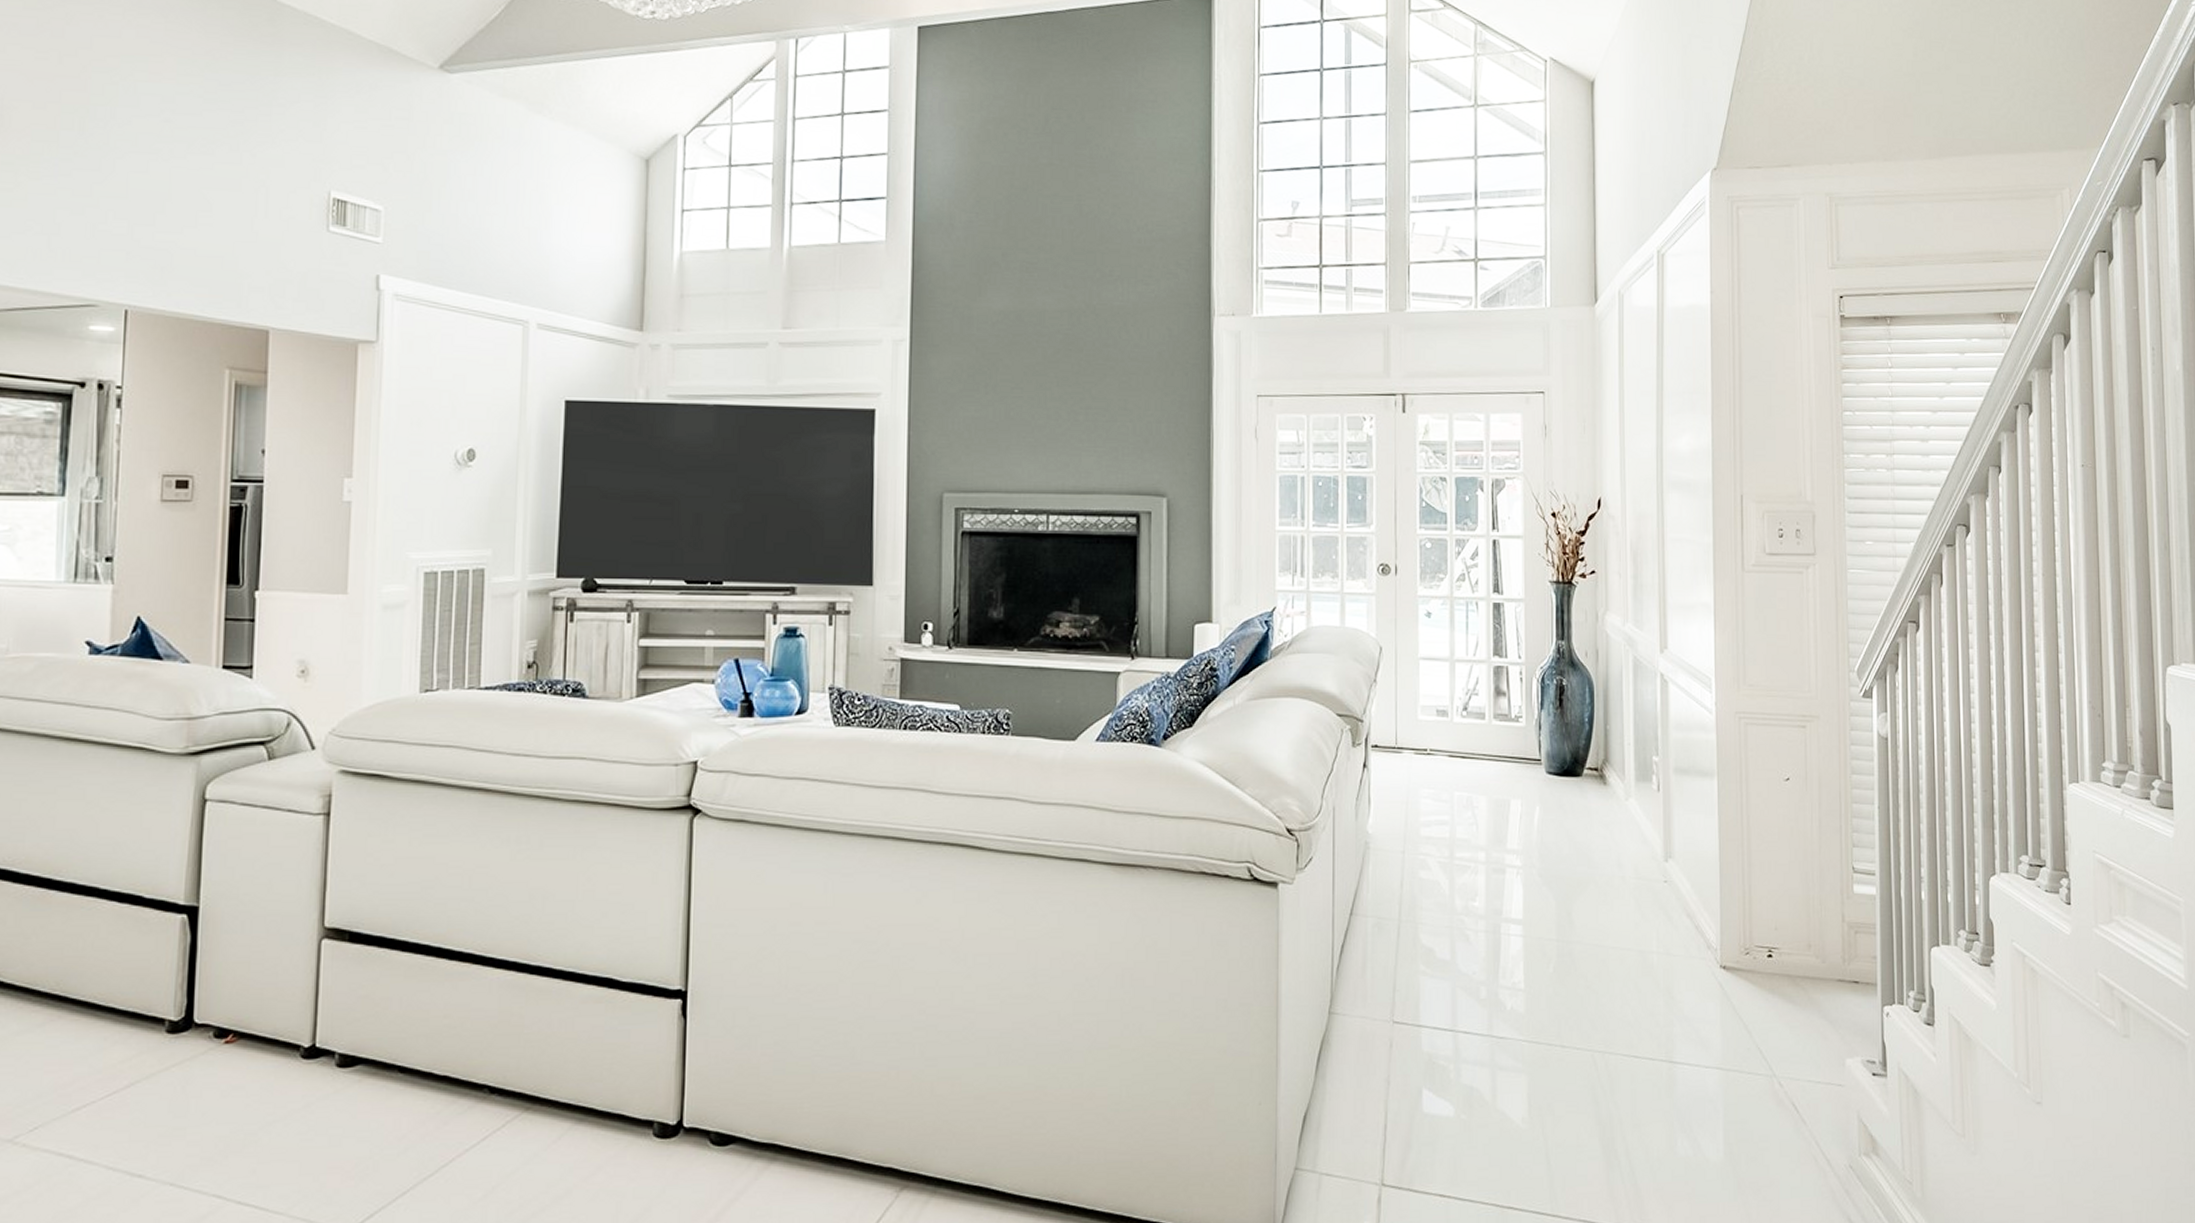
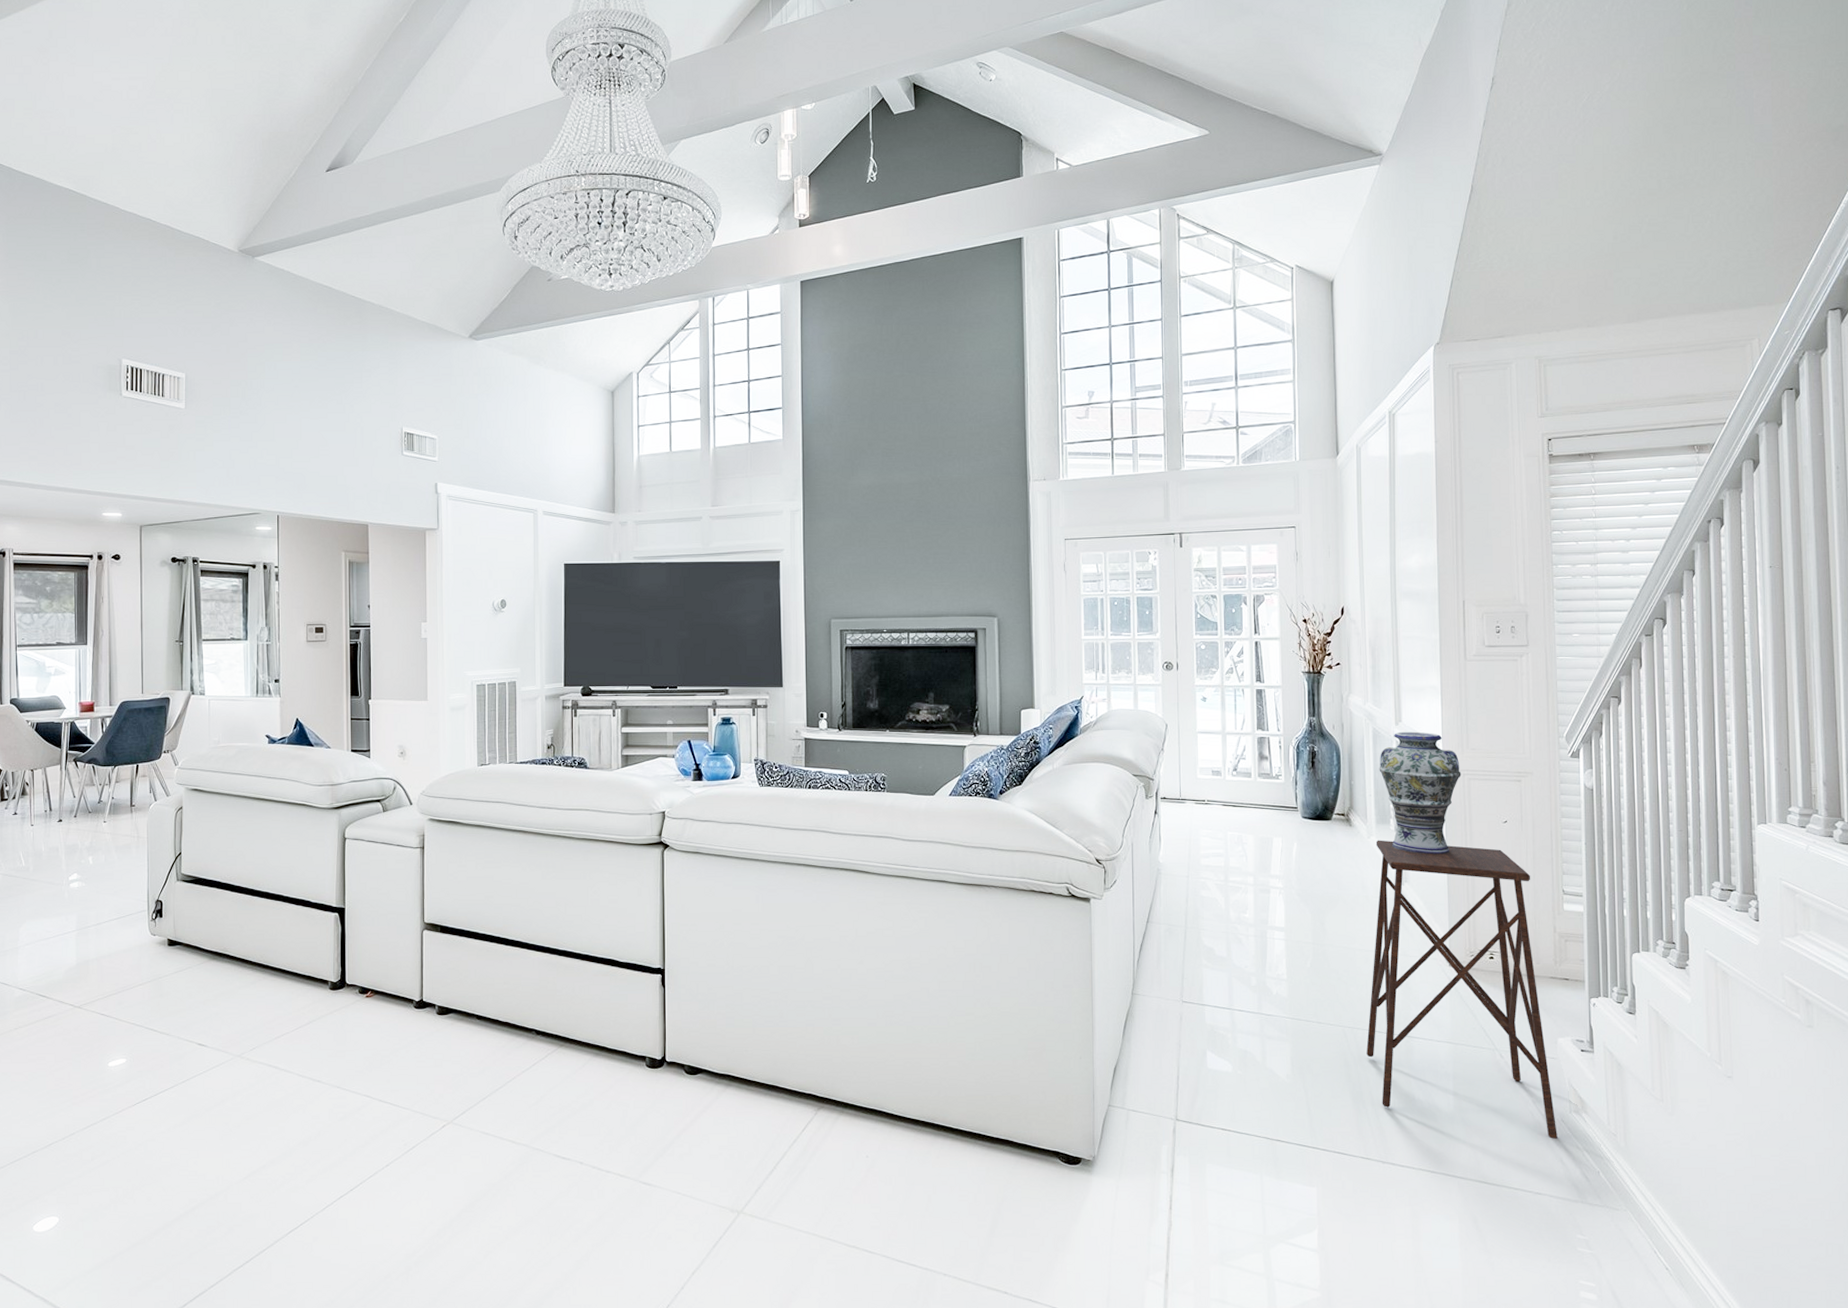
side table: none [1620,802,1845,1191] -> present [1366,840,1558,1139]
vase: none [1640,661,1737,822] -> present [1379,731,1461,855]

